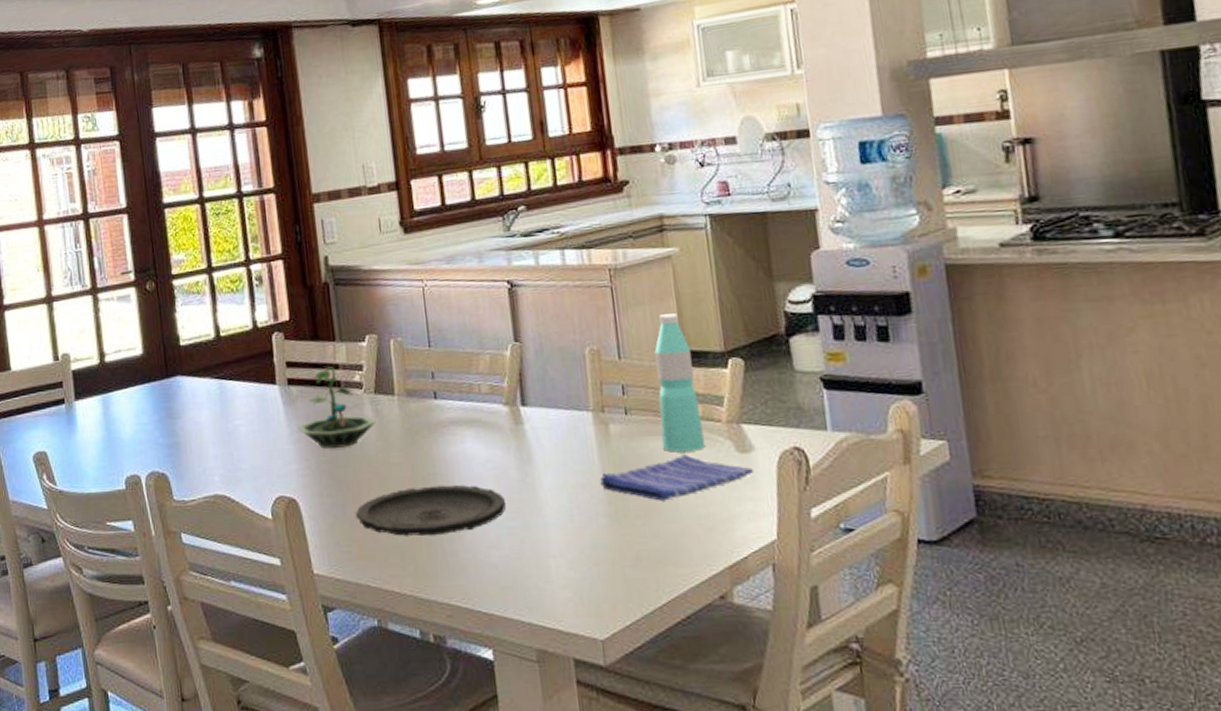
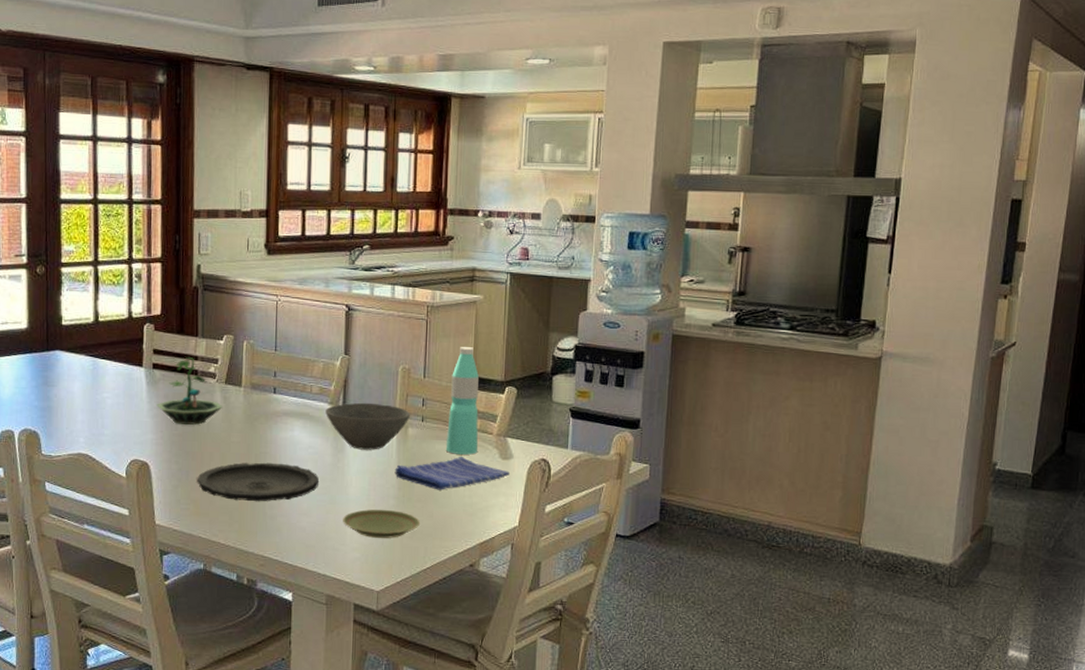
bowl: none [501,397,610,459] -> present [325,402,411,450]
plate: none [543,531,644,570] -> present [343,509,420,538]

